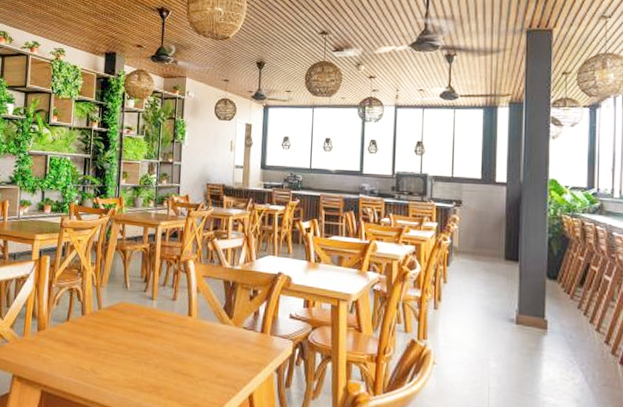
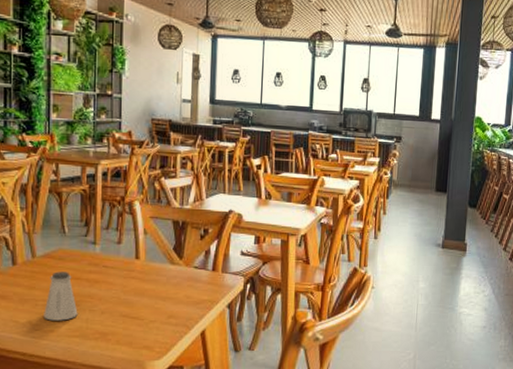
saltshaker: none [105,323,135,372] -> present [44,271,78,321]

